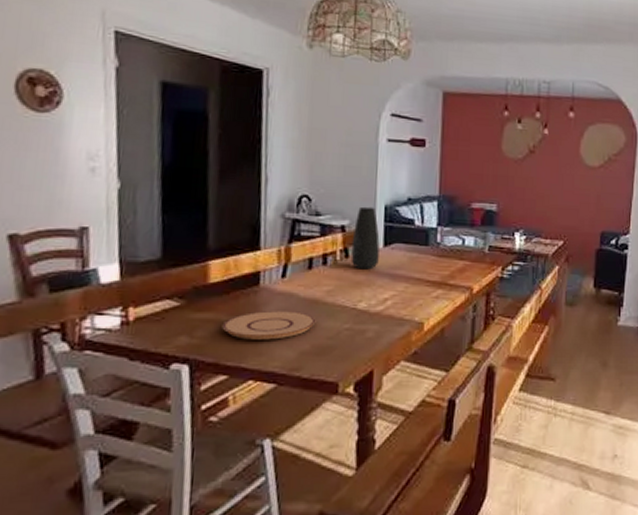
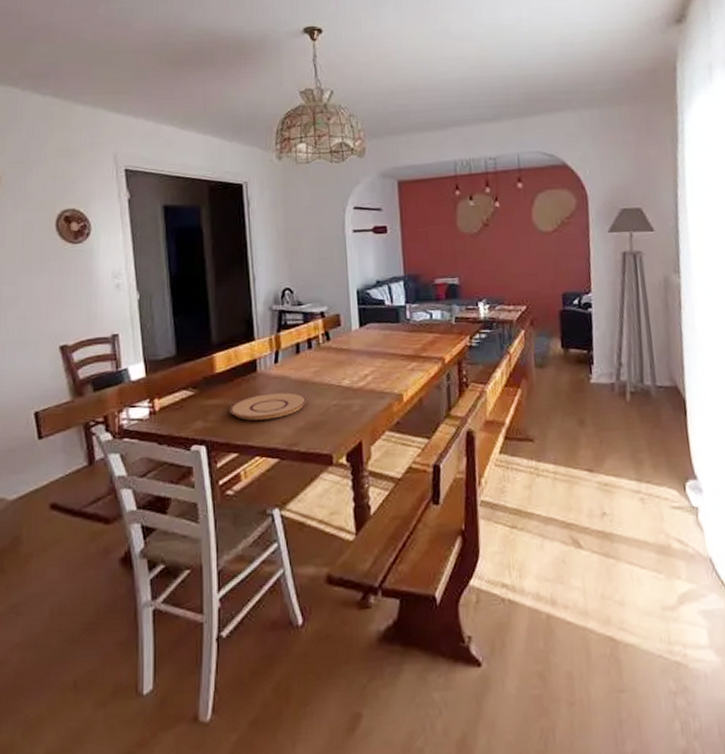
vase: present [351,206,380,270] -> none [331,292,356,350]

